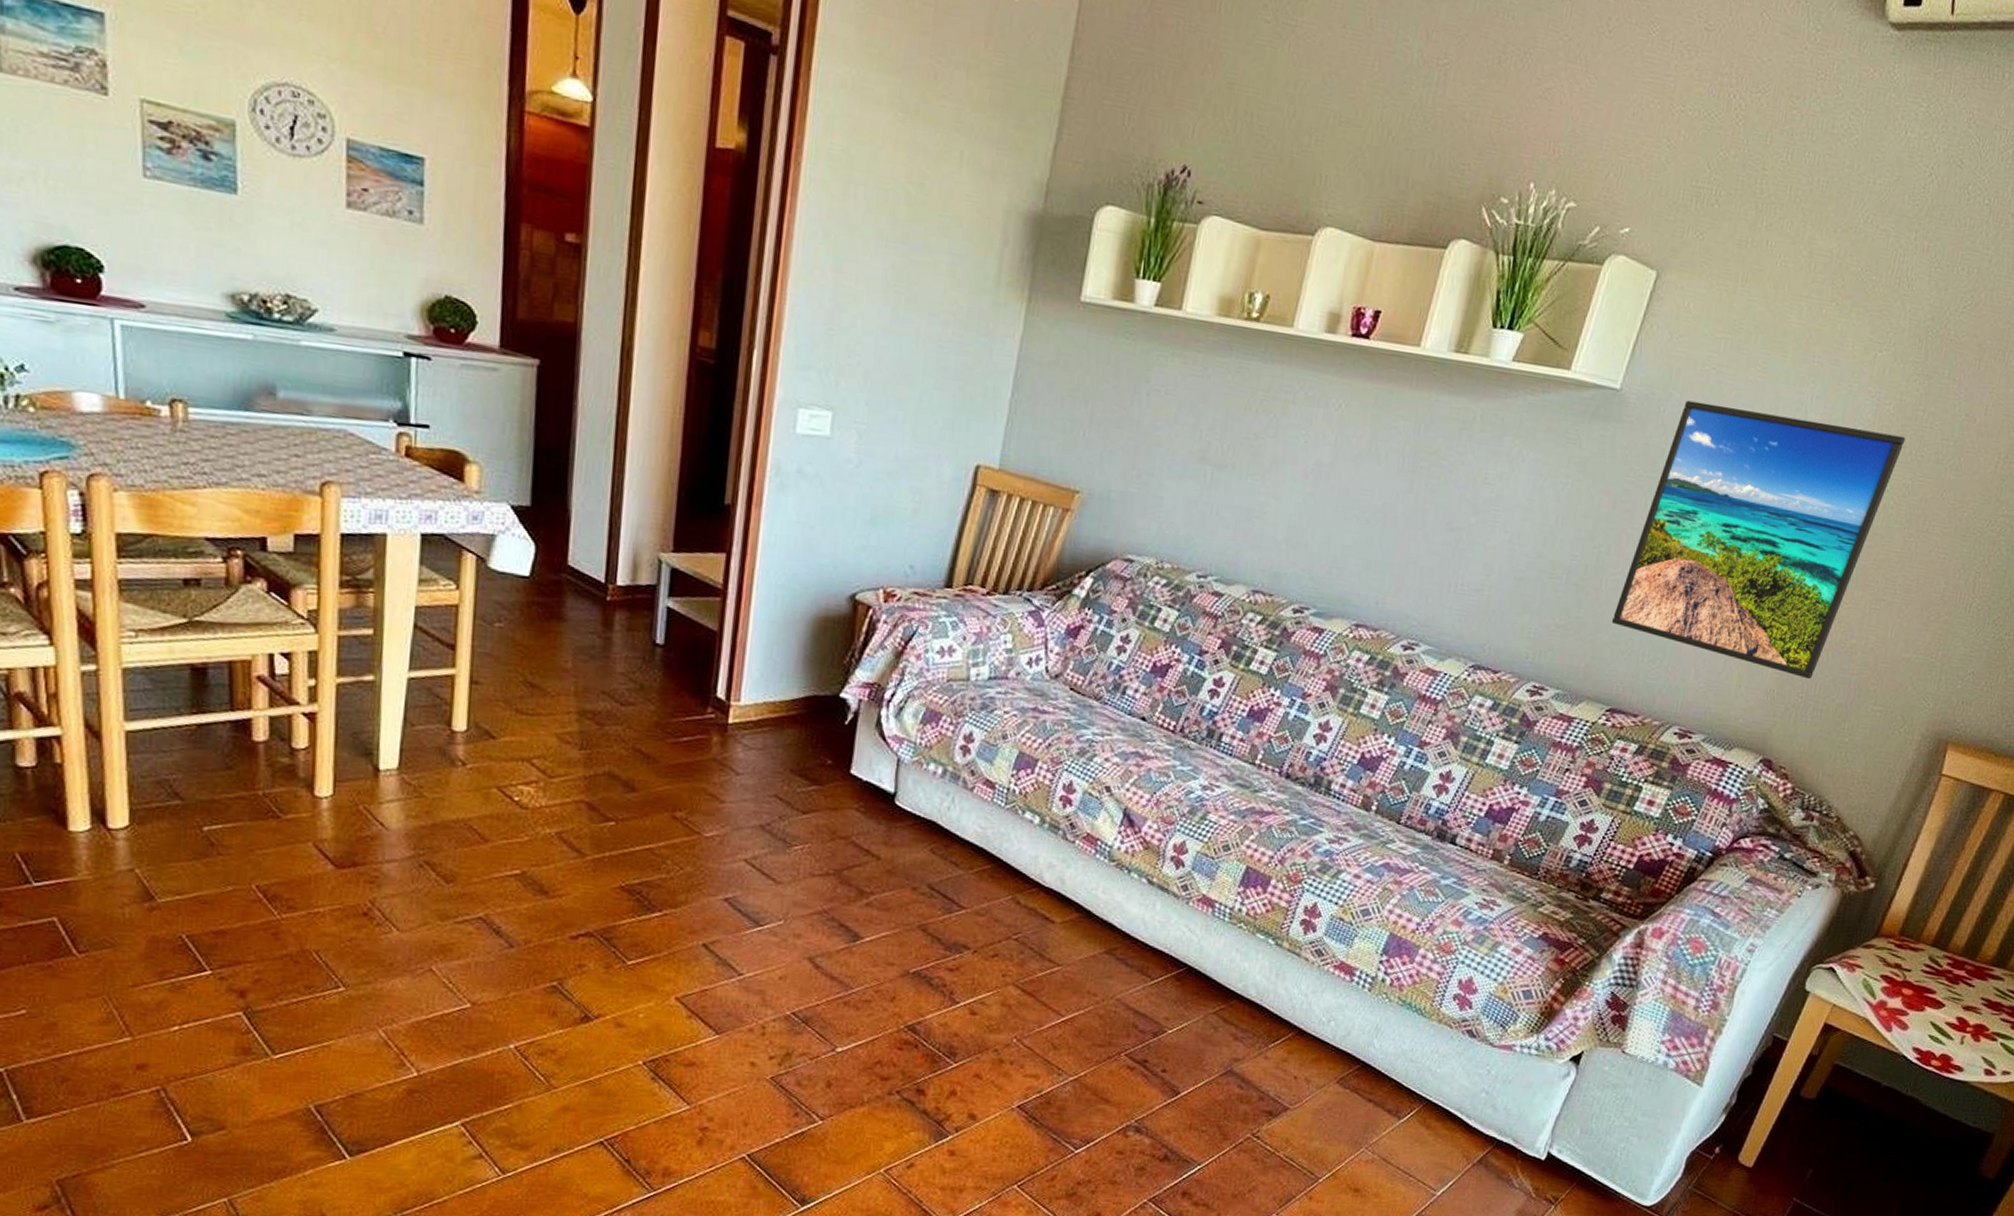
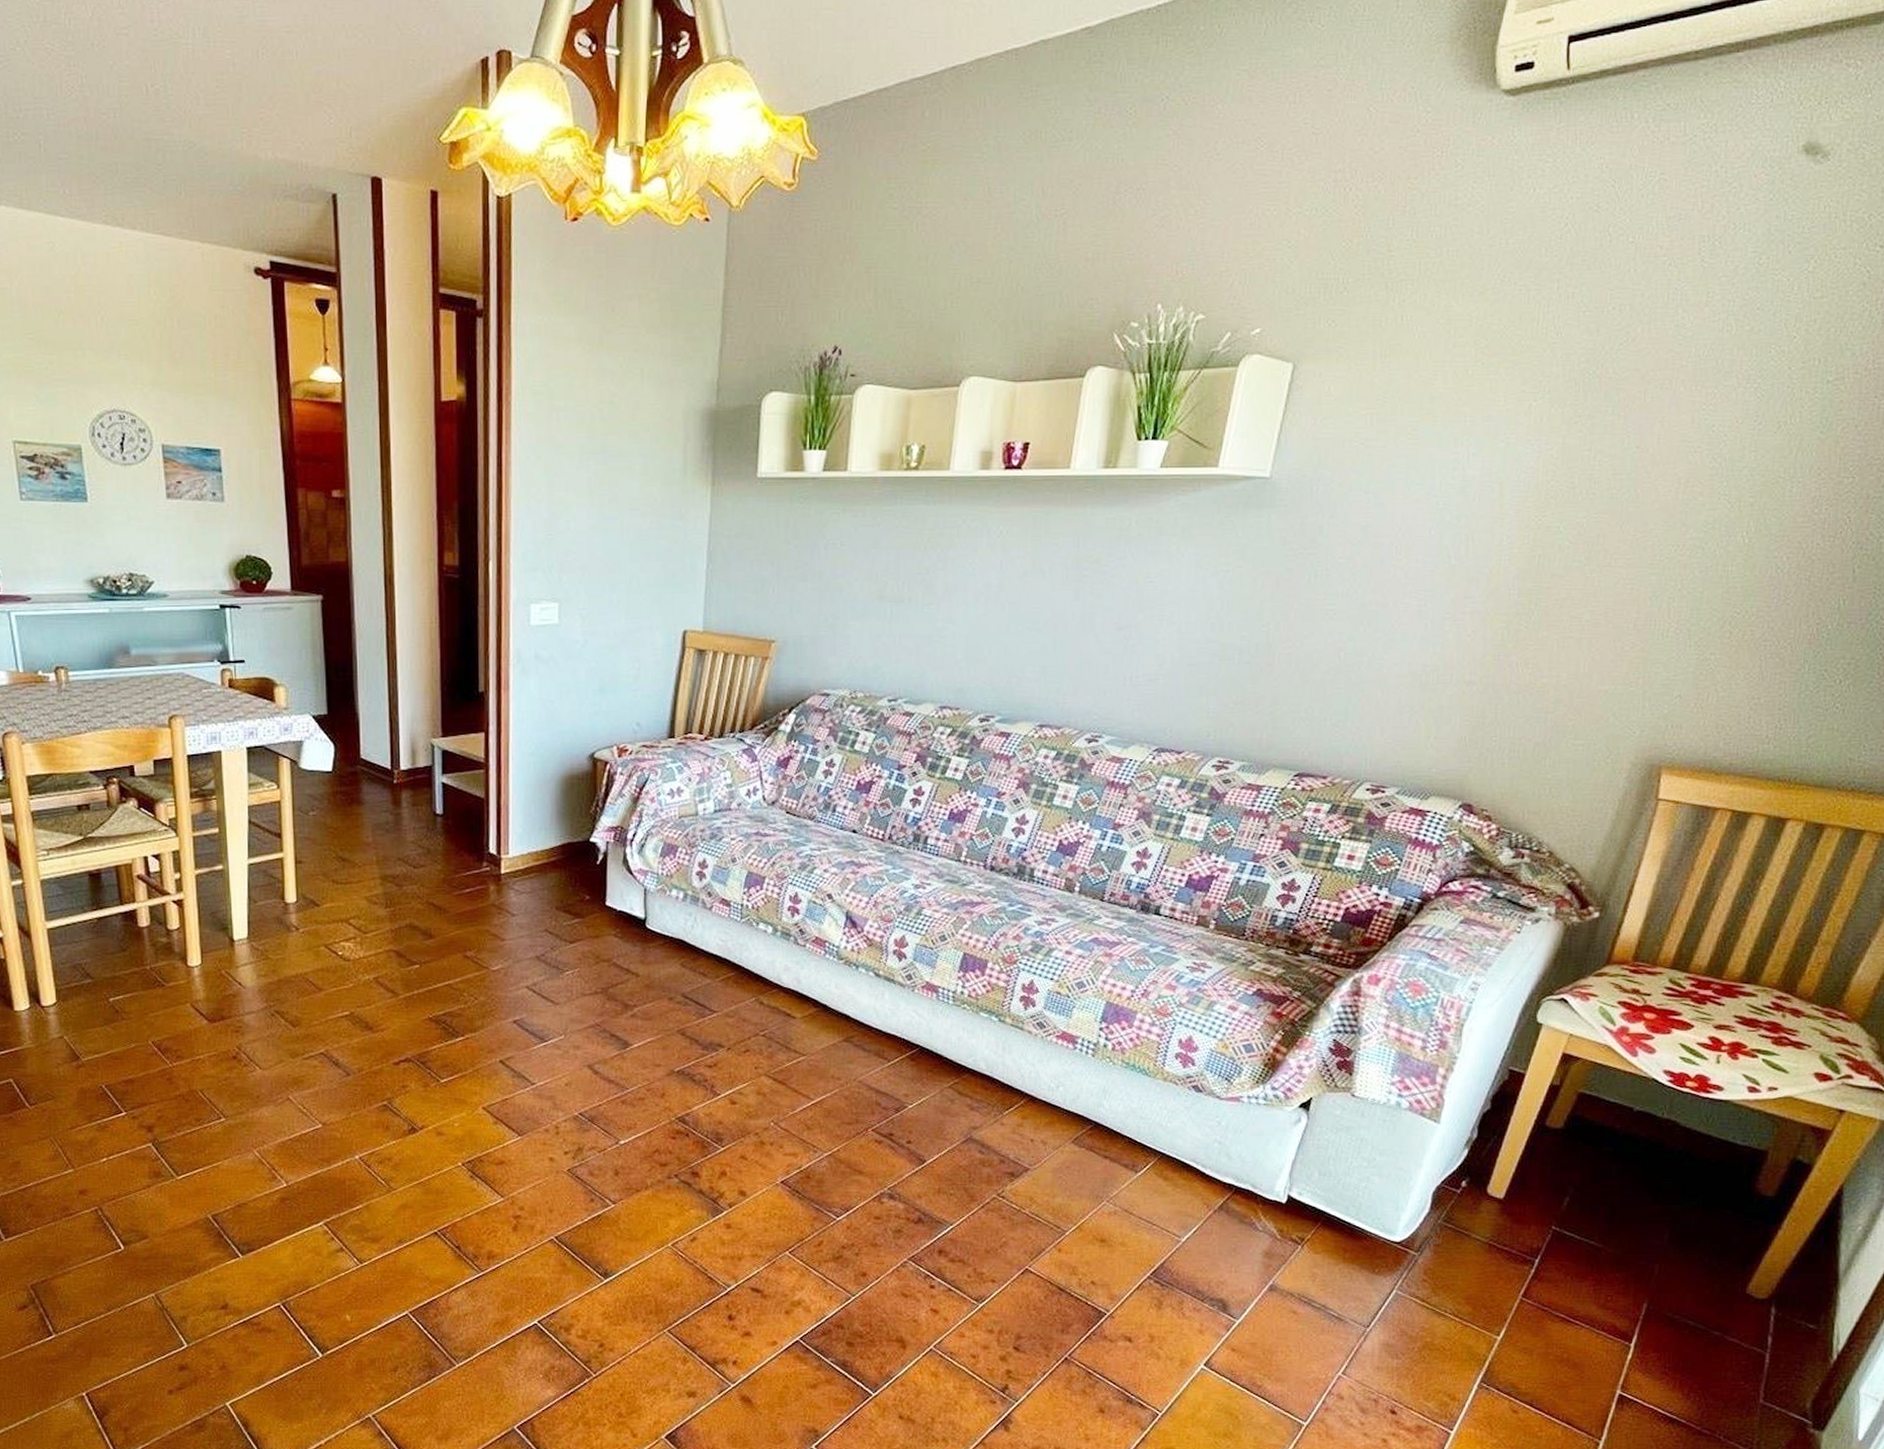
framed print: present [1612,400,1906,680] -> none [1290,476,1574,723]

